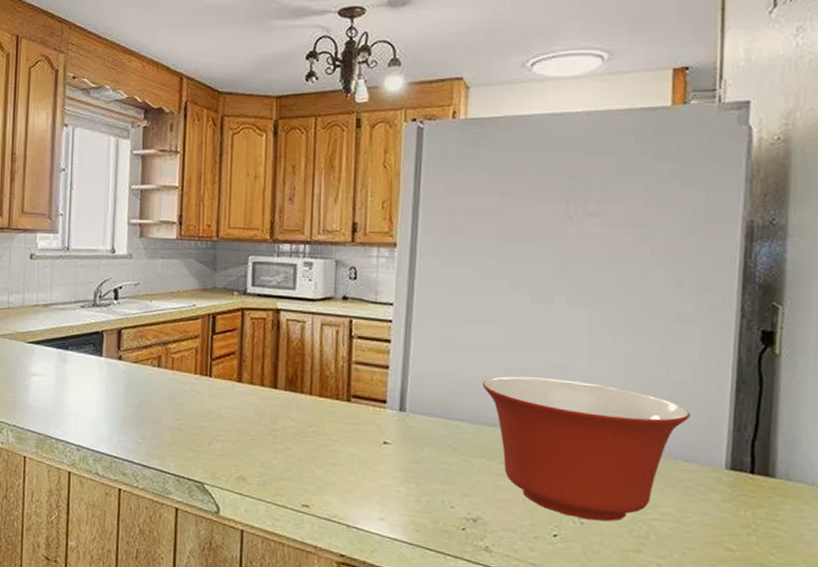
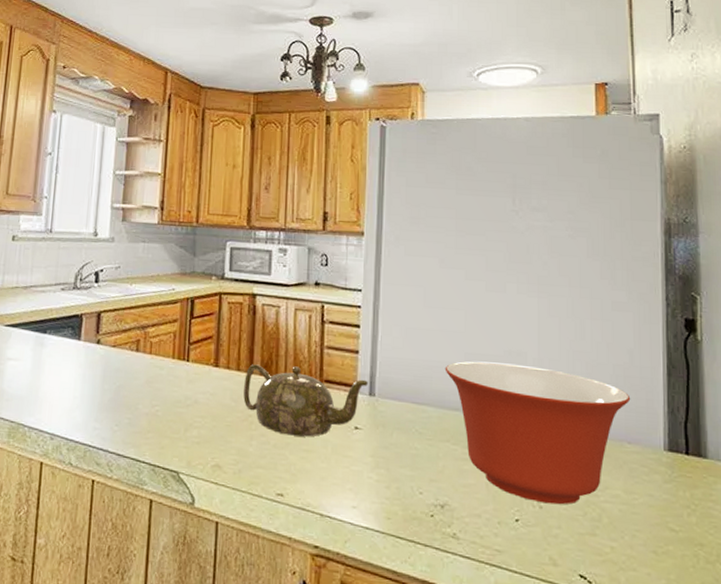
teapot: none [268,379,398,451] -> present [243,364,368,437]

